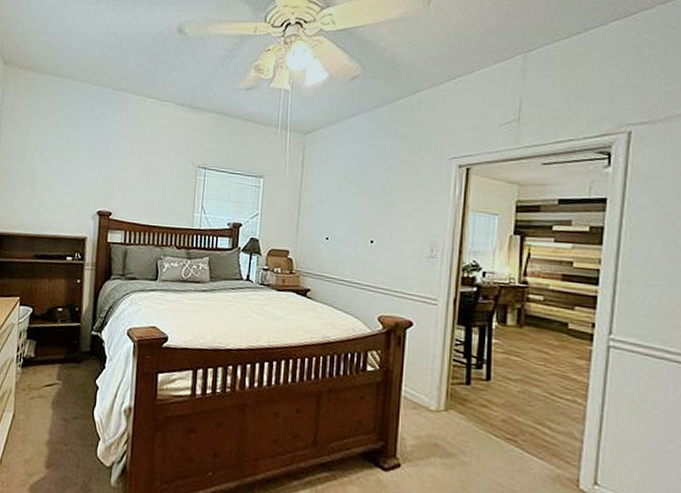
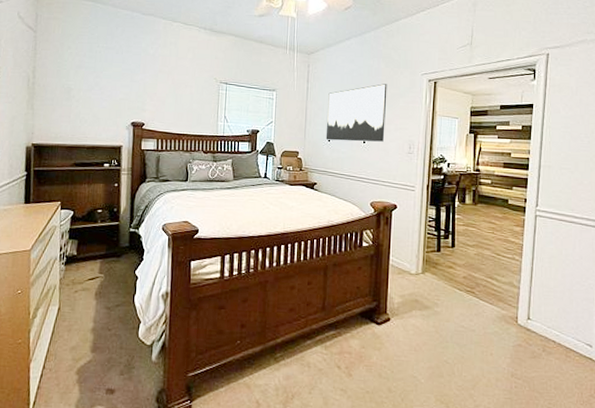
wall art: none [323,170,404,242] -> present [325,84,387,142]

